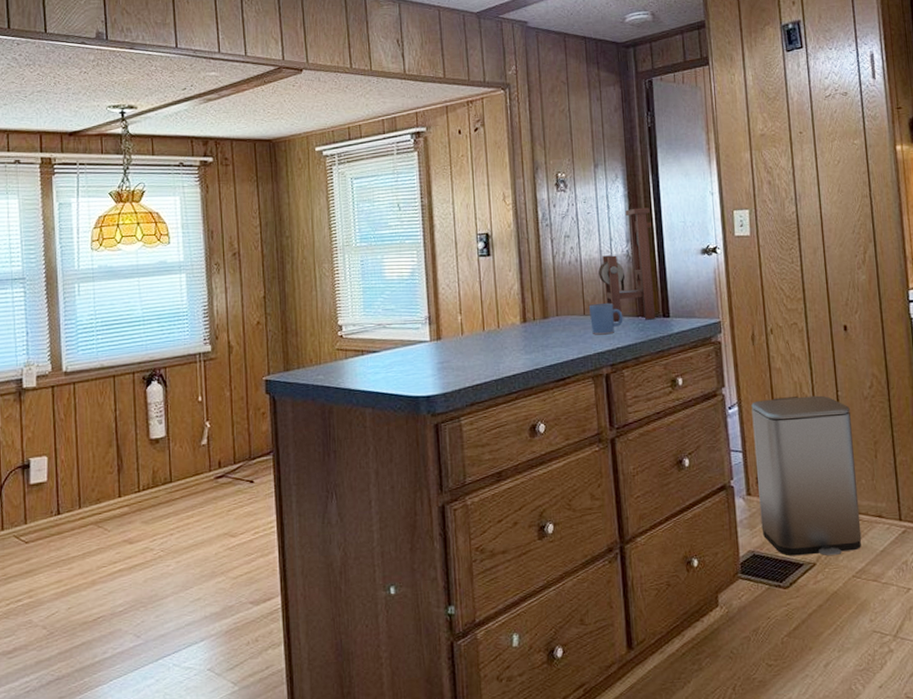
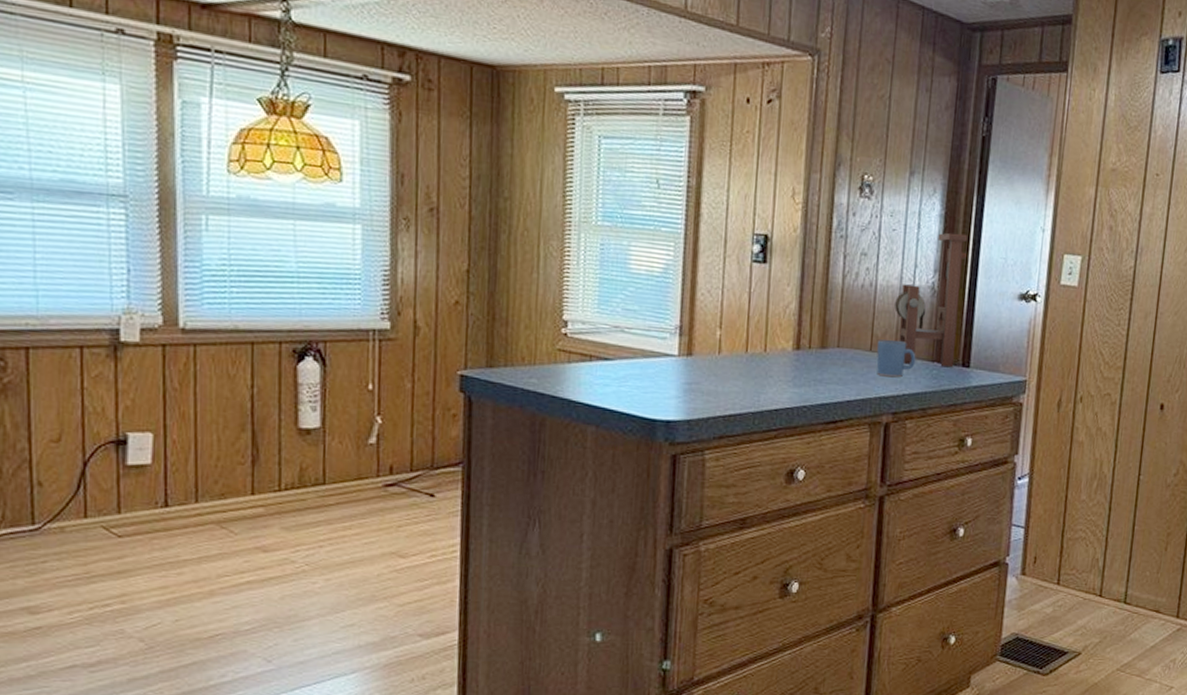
pedal bin: present [751,395,862,557] -> none [1030,473,1149,647]

